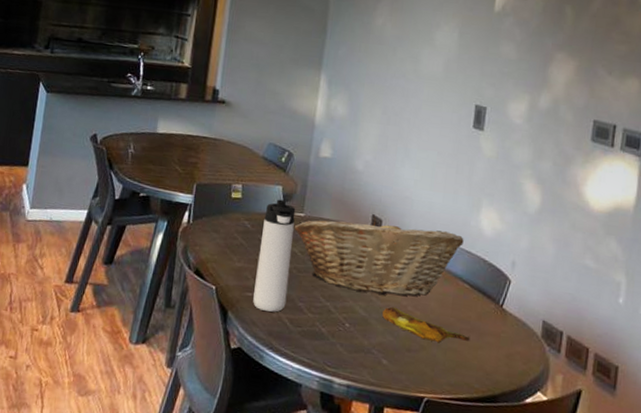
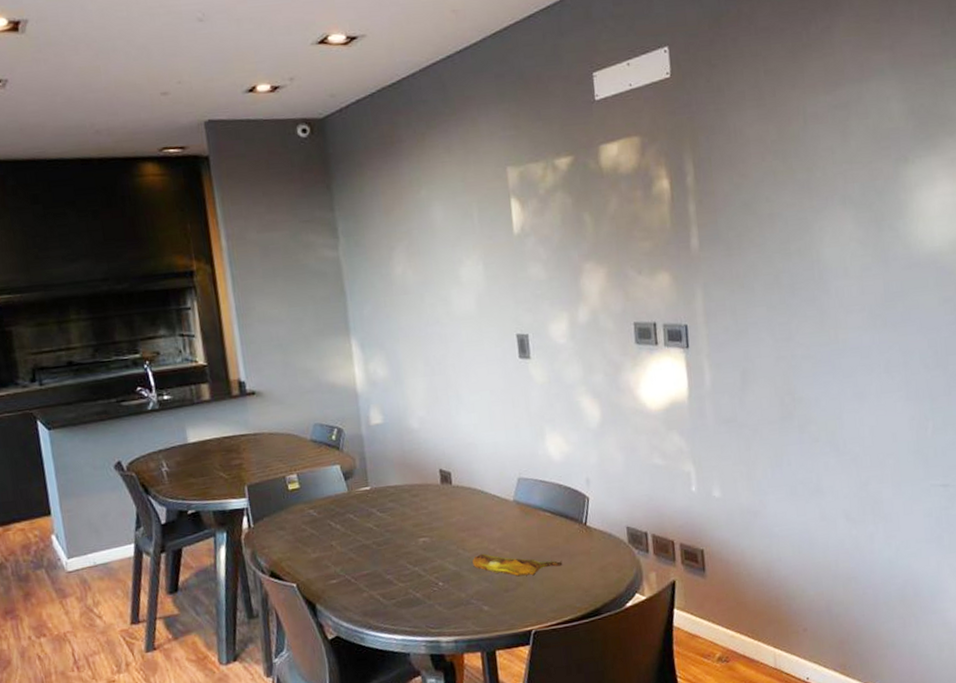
thermos bottle: present [253,199,296,312] -> none [328,478,374,594]
fruit basket: present [294,217,464,297] -> none [362,466,536,550]

